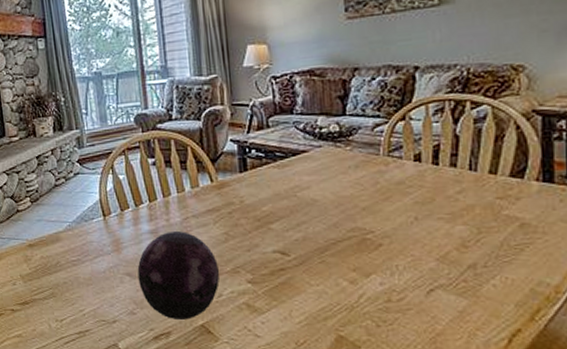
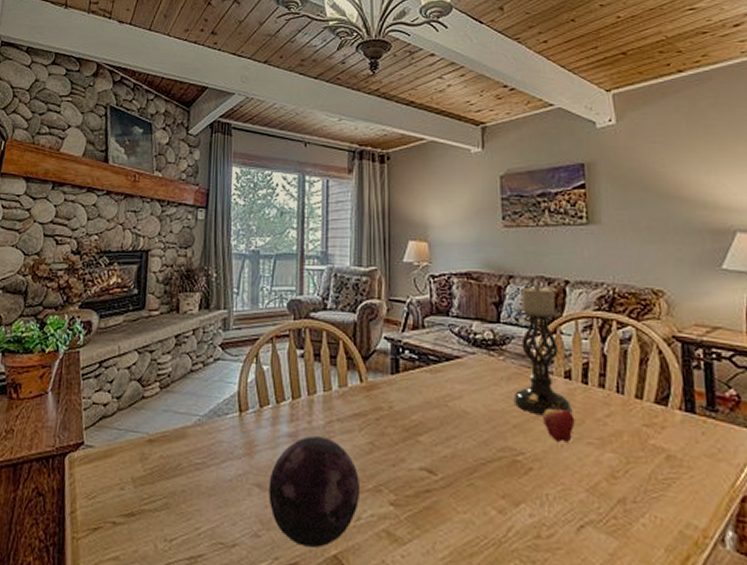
candle holder: none [361,73,421,198] -> present [513,283,571,416]
fruit: none [392,178,425,219] -> present [543,396,575,442]

